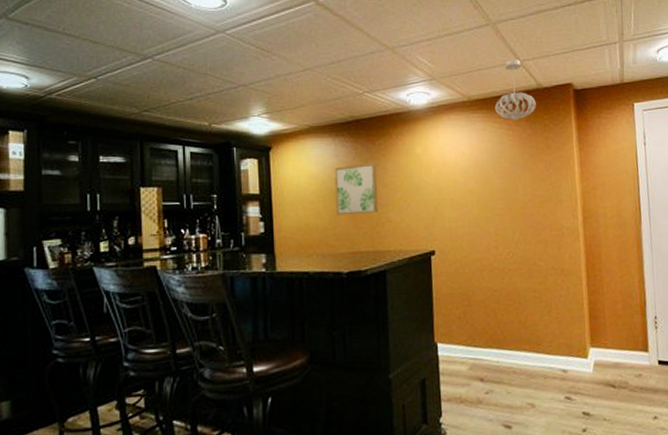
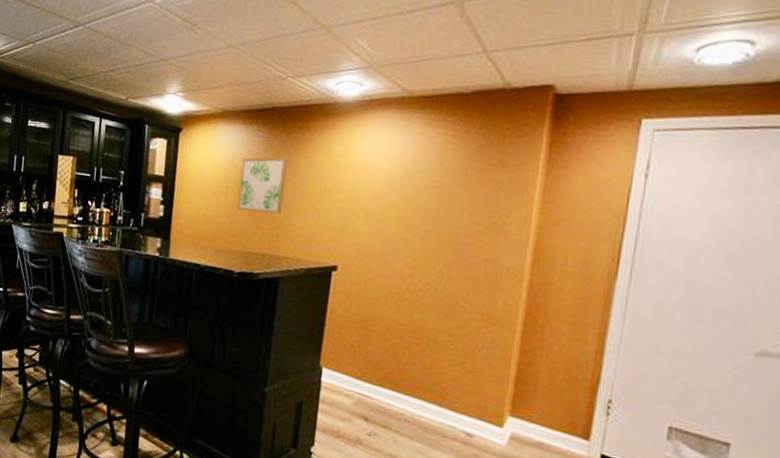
pendant light: present [495,59,536,121] -> none [441,49,498,127]

